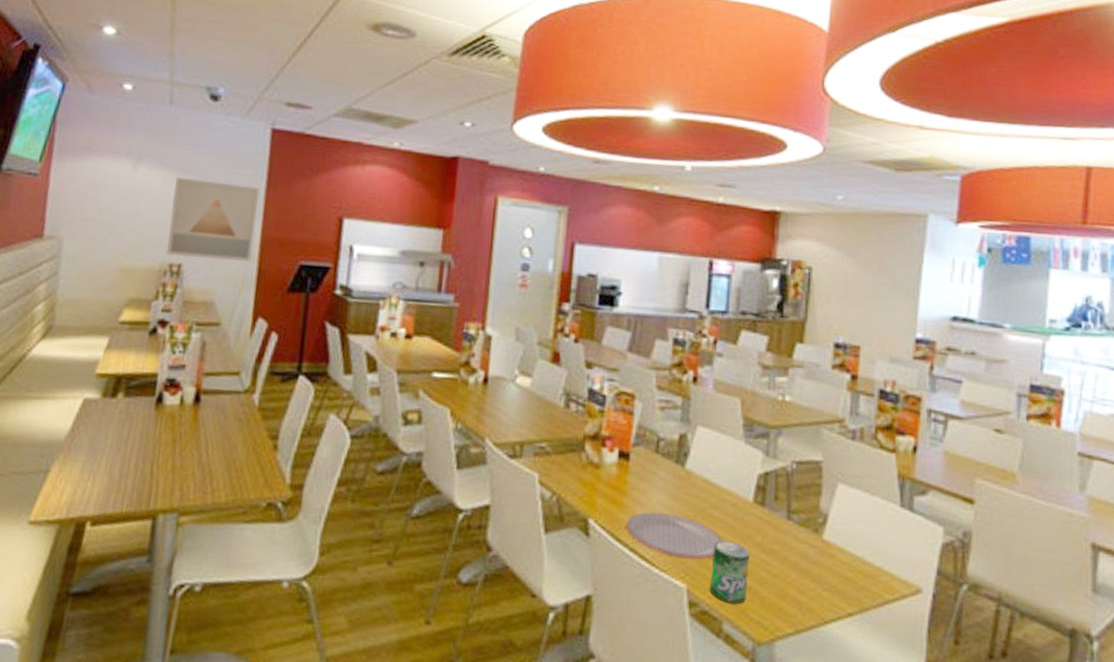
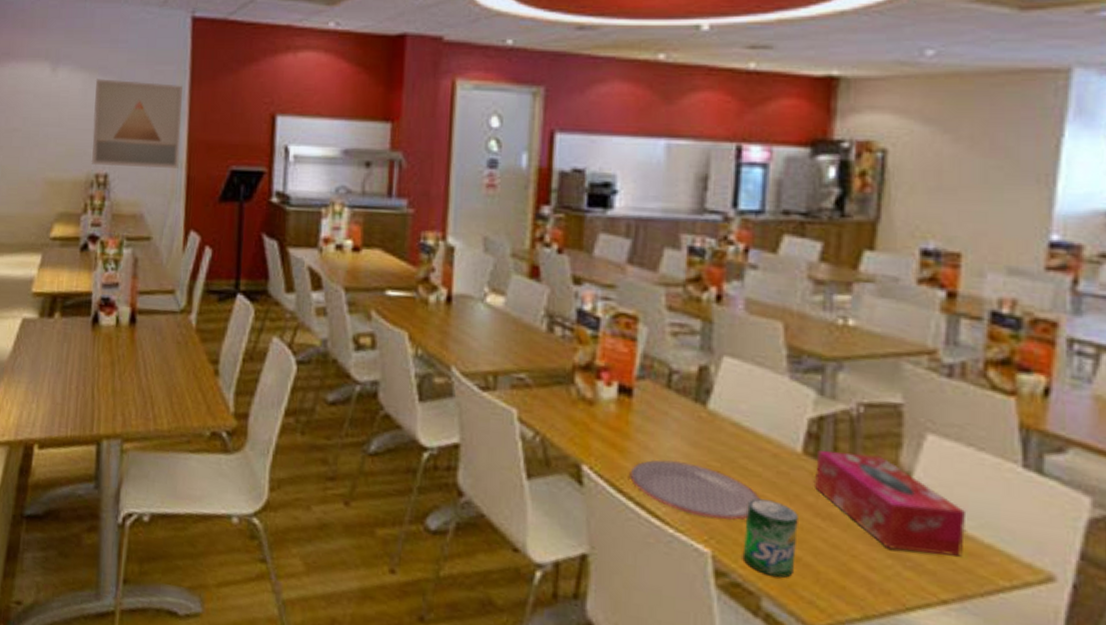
tissue box: none [761,499,865,578] -> present [813,450,967,557]

